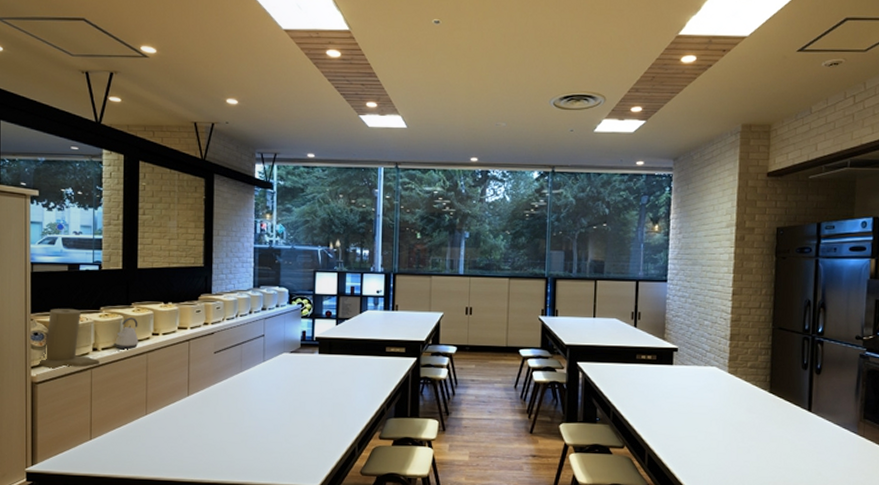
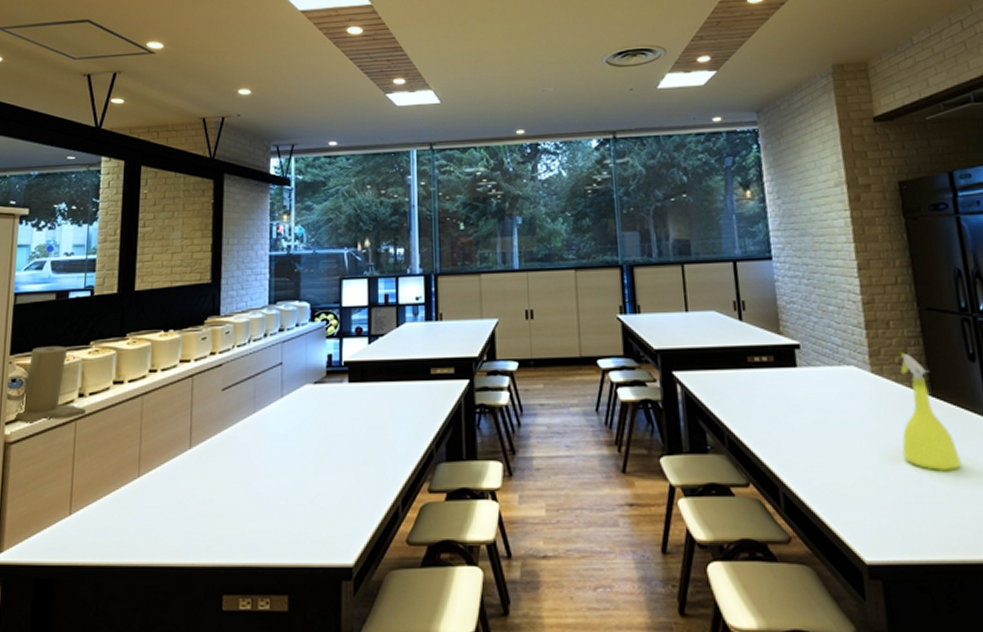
kettle: present [115,317,139,350] -> none [105,352,133,394]
spray bottle: none [740,359,781,445] -> present [900,352,961,470]

